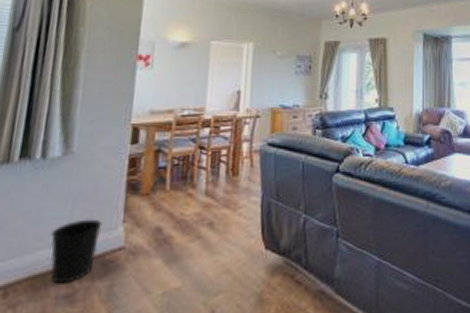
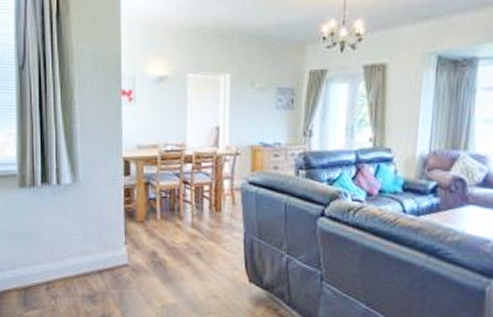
wastebasket: present [51,219,103,284] -> none [73,237,109,287]

